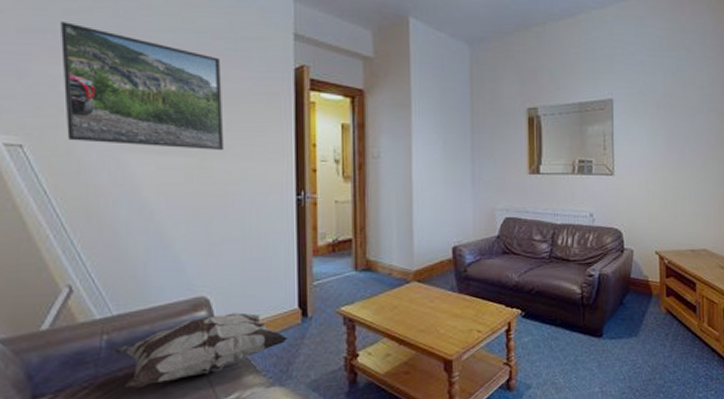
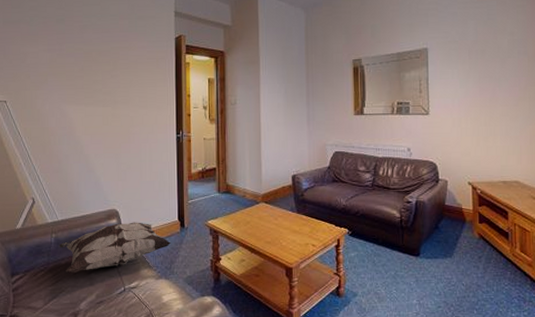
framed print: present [61,22,225,150] -> none [28,15,128,101]

